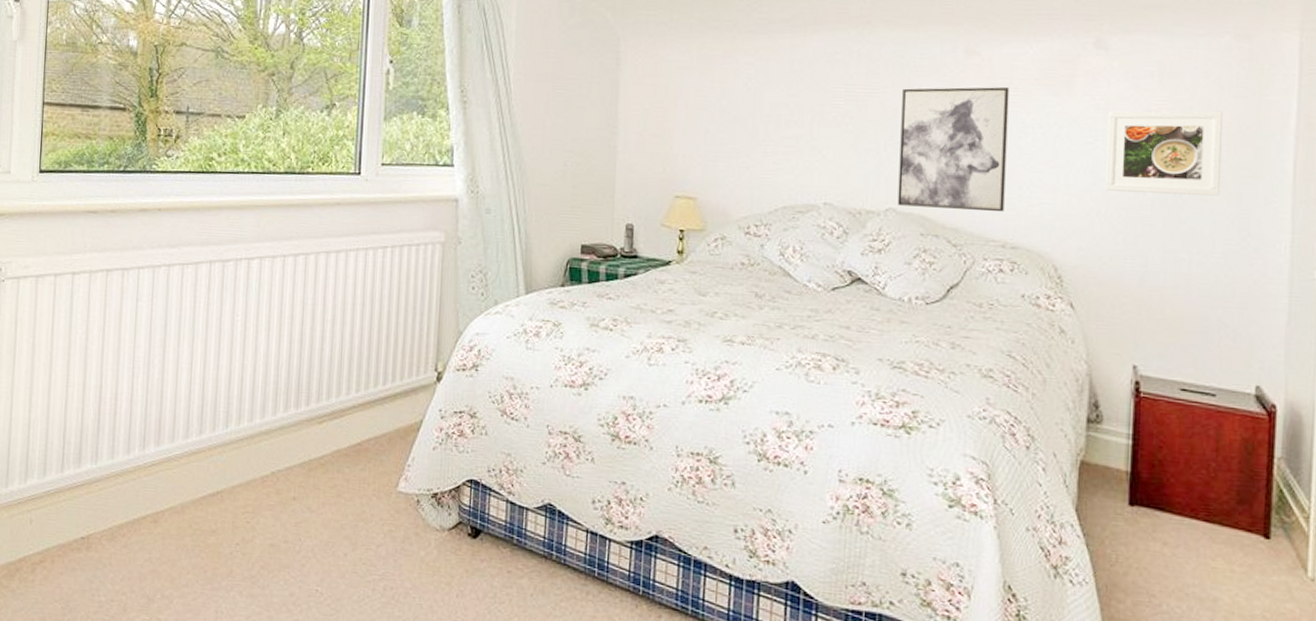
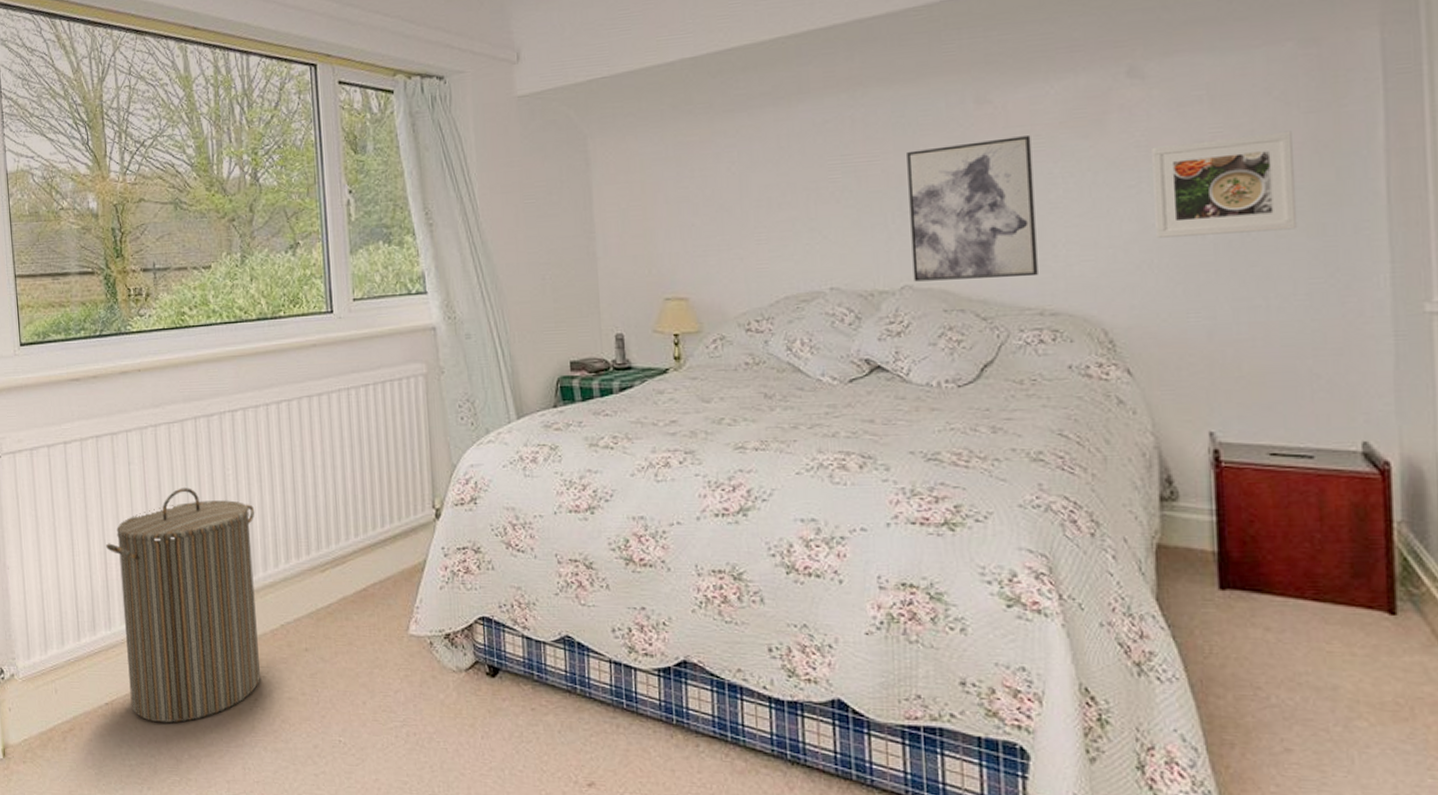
laundry hamper: none [103,329,260,562] -> present [106,488,261,723]

